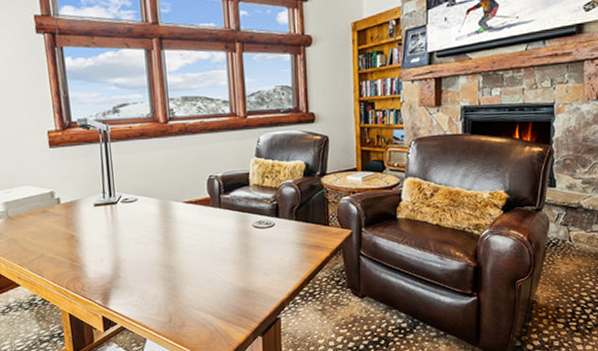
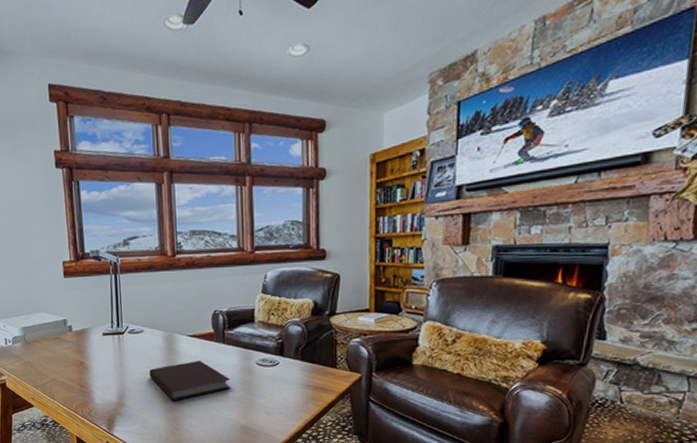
notebook: none [145,226,229,269] -> present [149,361,231,401]

